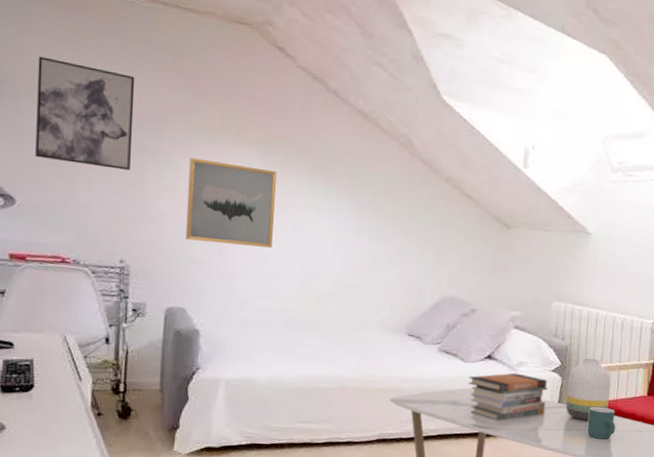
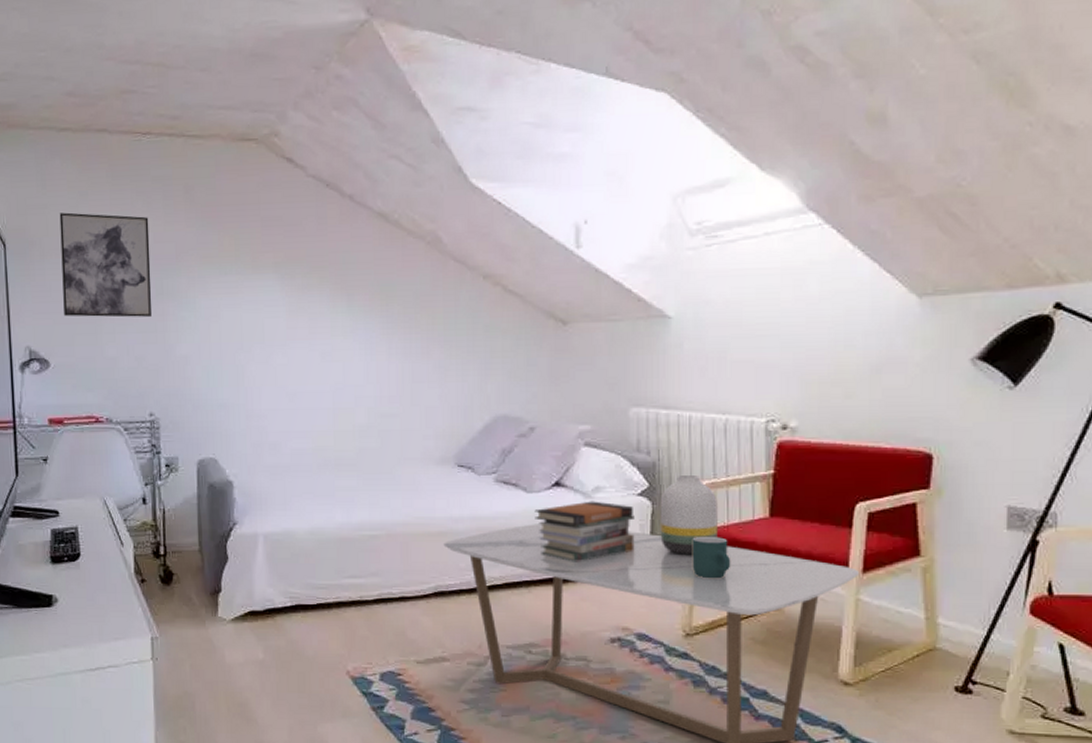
wall art: present [186,157,278,248] -> none [208,293,299,383]

